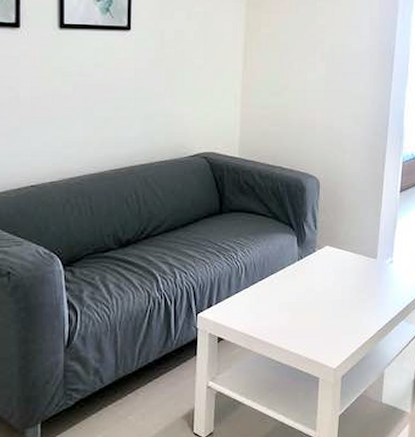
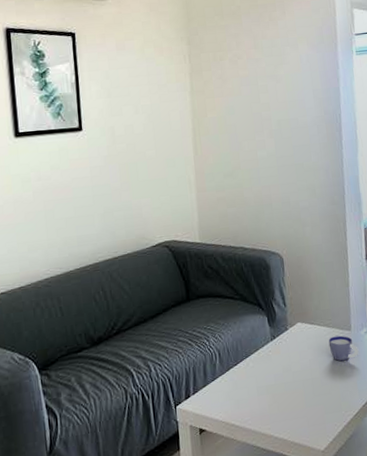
cup: none [353,262,381,287] -> present [328,335,359,362]

